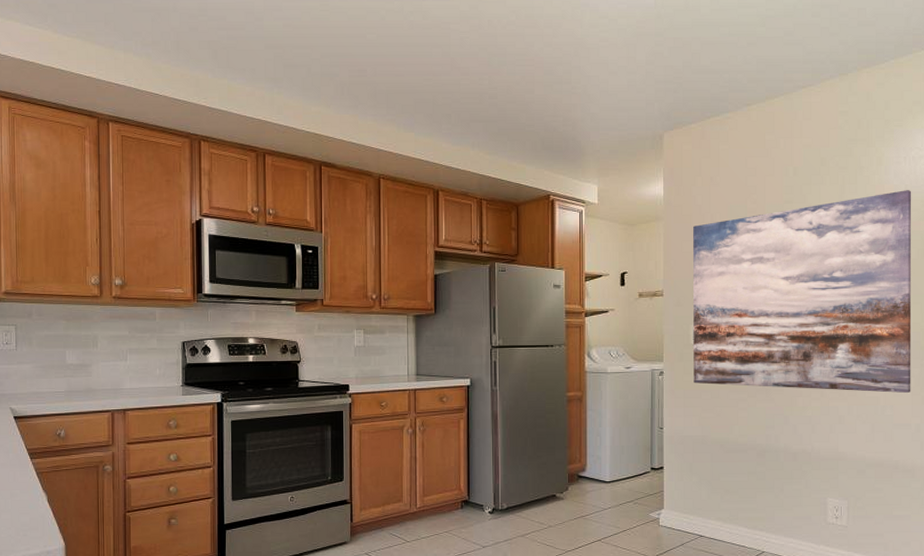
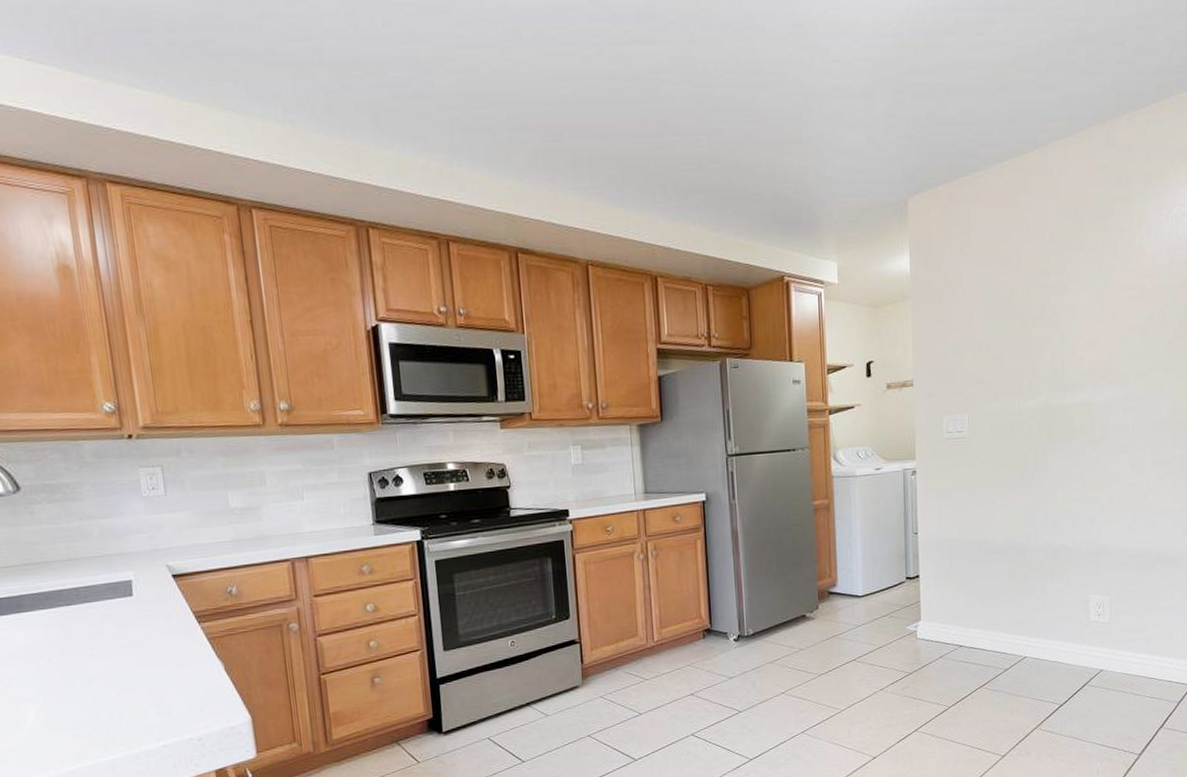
wall art: present [693,190,912,393] -> none [943,252,1174,482]

